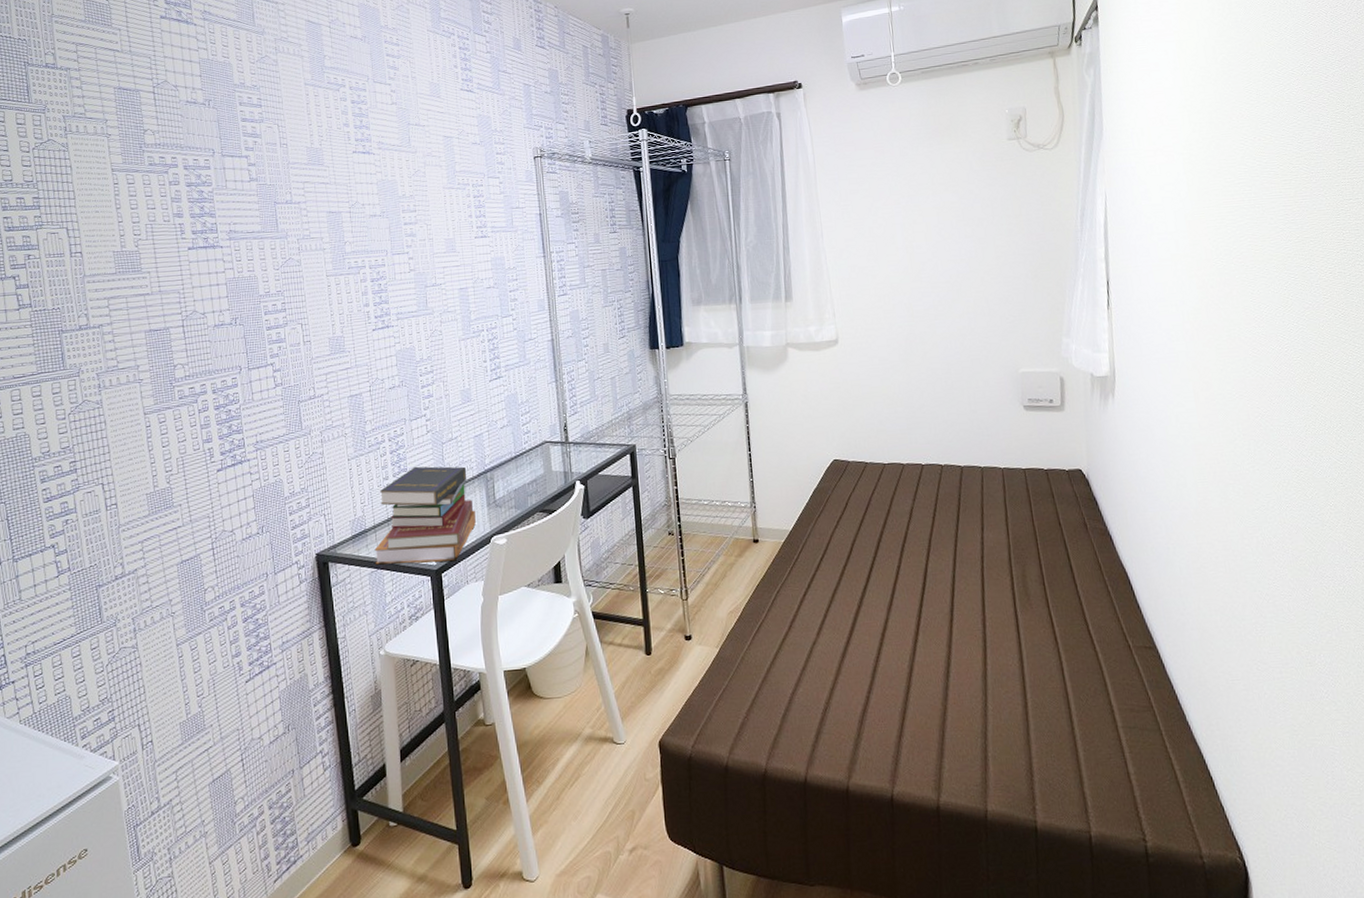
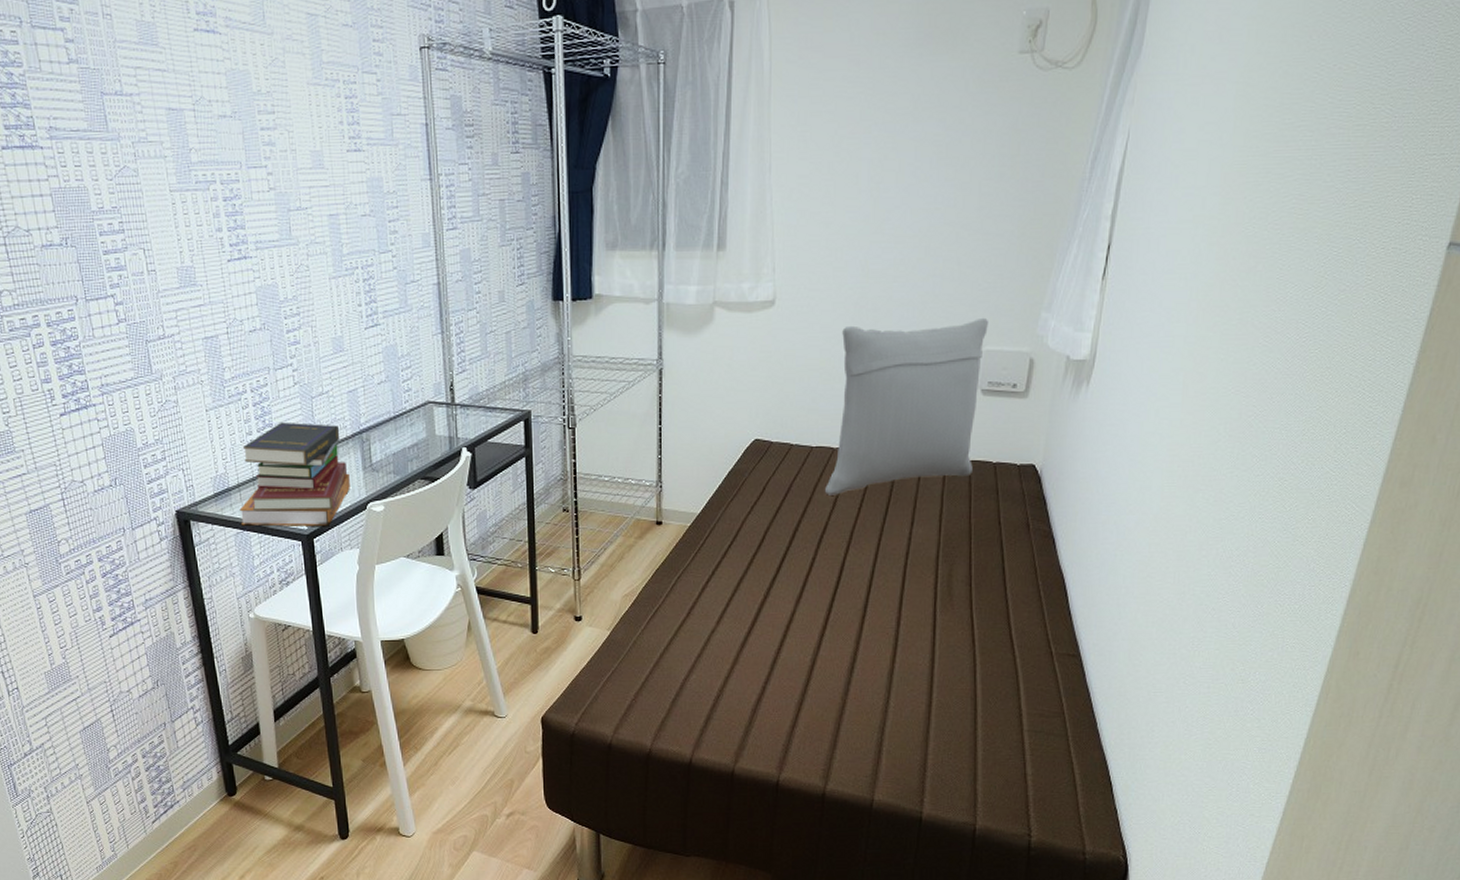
pillow: none [898,346,1028,507] -> present [824,318,988,495]

